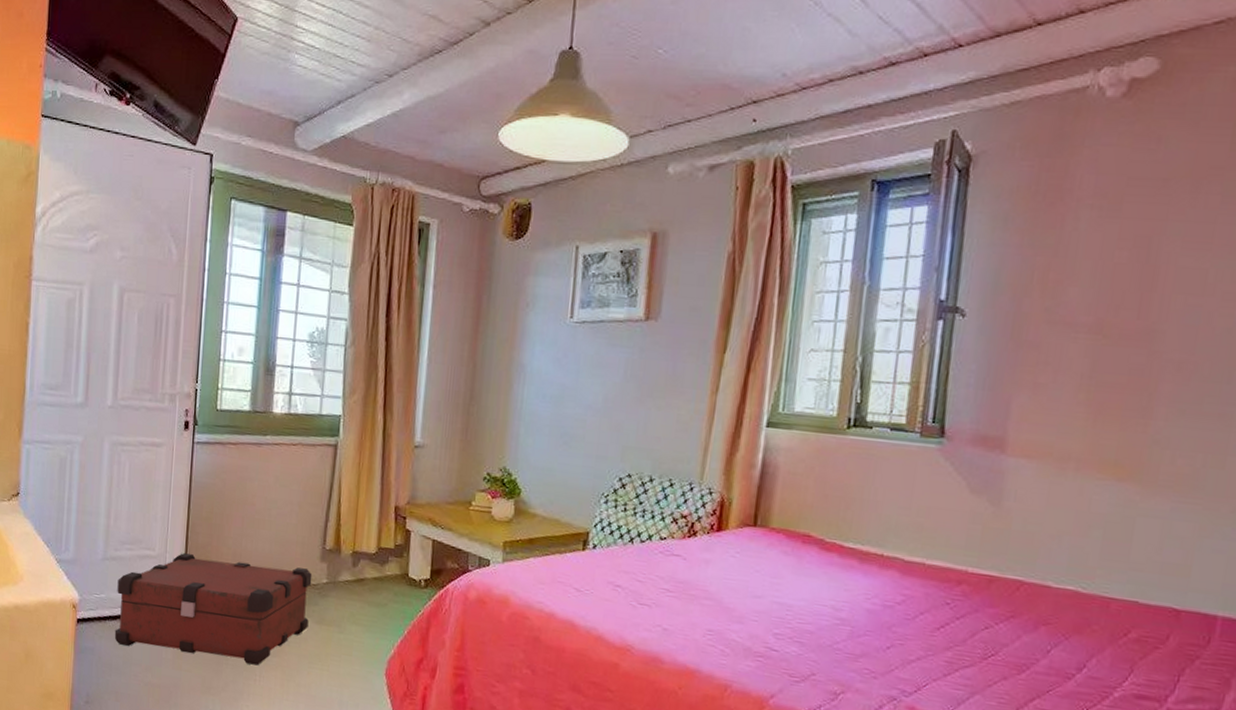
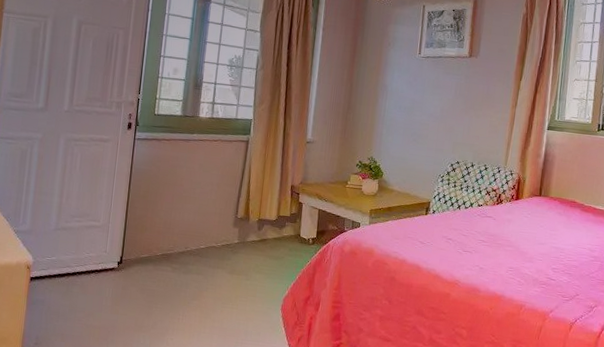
suitcase: present [114,553,313,666] -> none [62,223,227,308]

